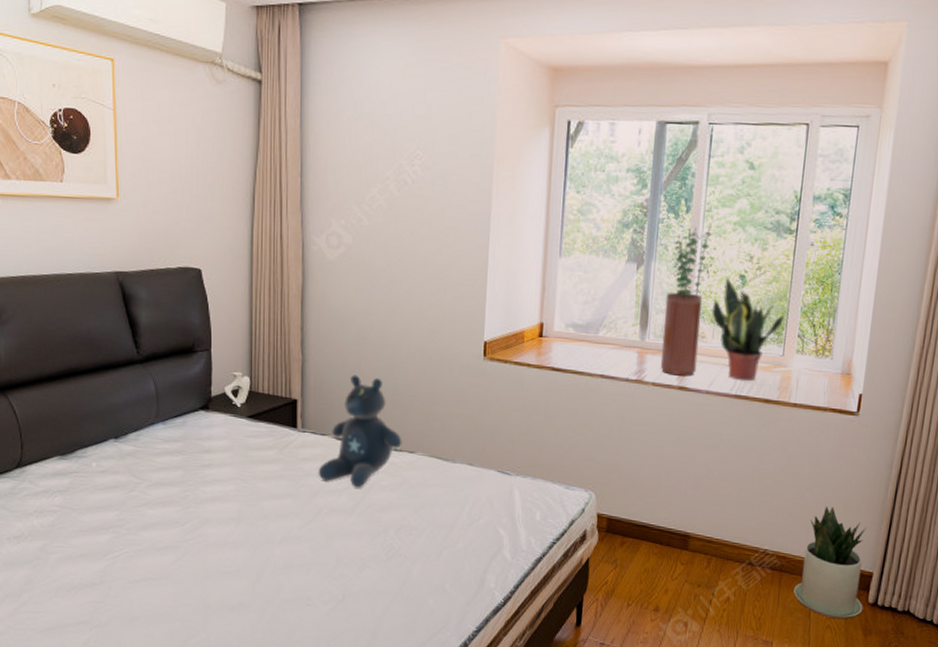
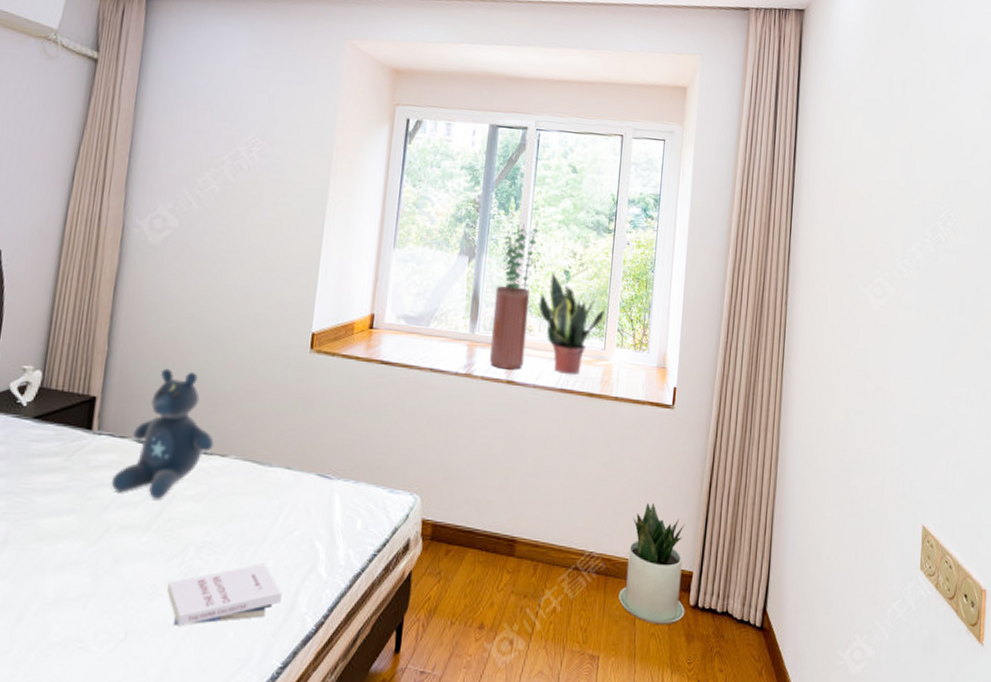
books: none [374,545,472,593] -> present [167,563,282,627]

